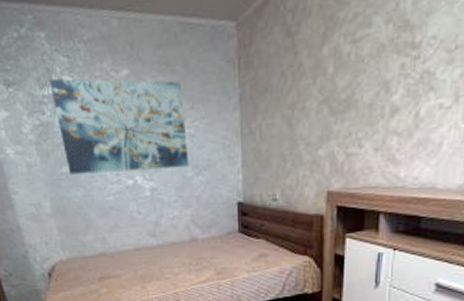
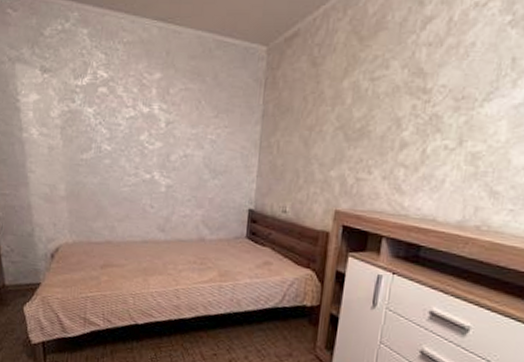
wall art: present [49,78,190,175] -> none [84,71,210,170]

